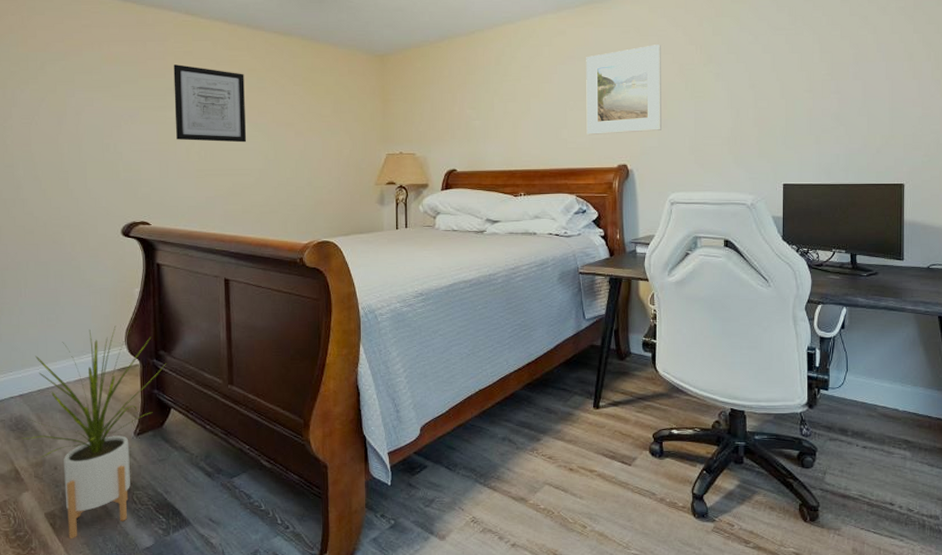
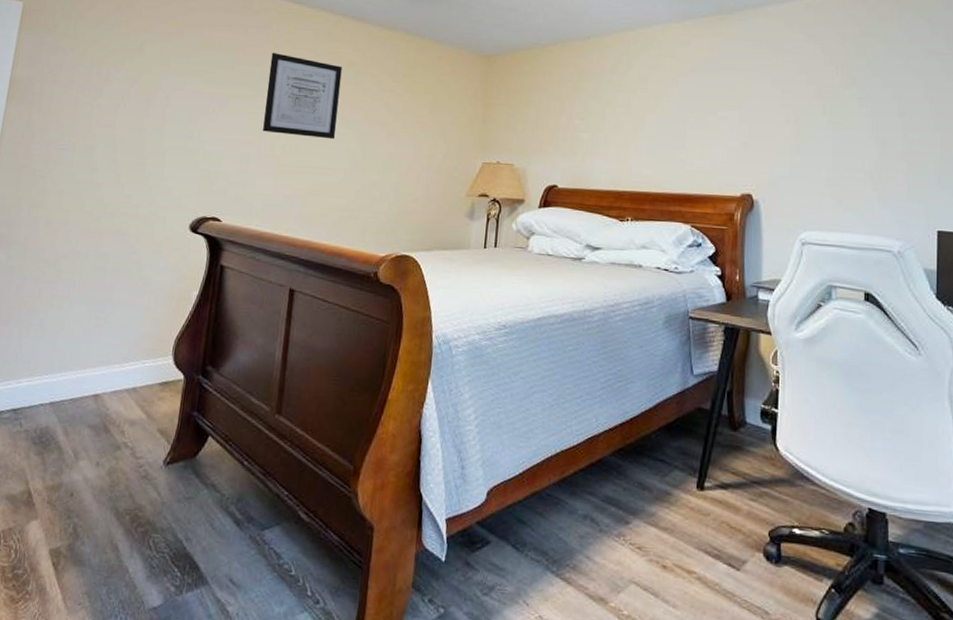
house plant: present [21,325,166,539] -> none [42,332,212,586]
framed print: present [586,45,661,136] -> none [707,62,797,158]

